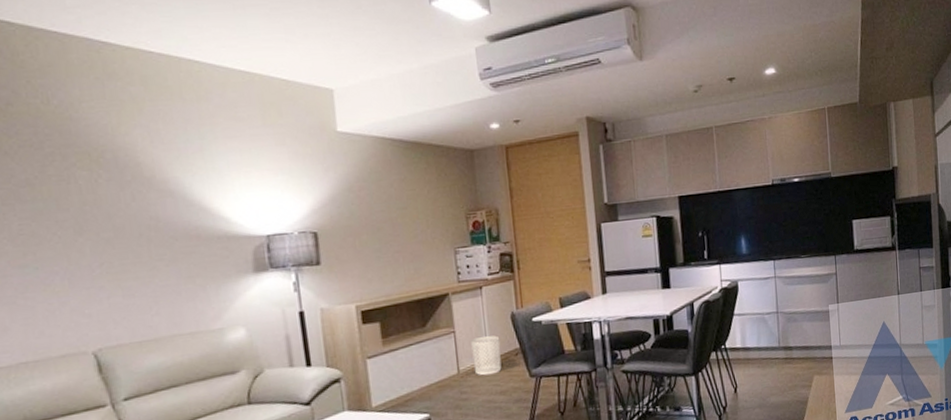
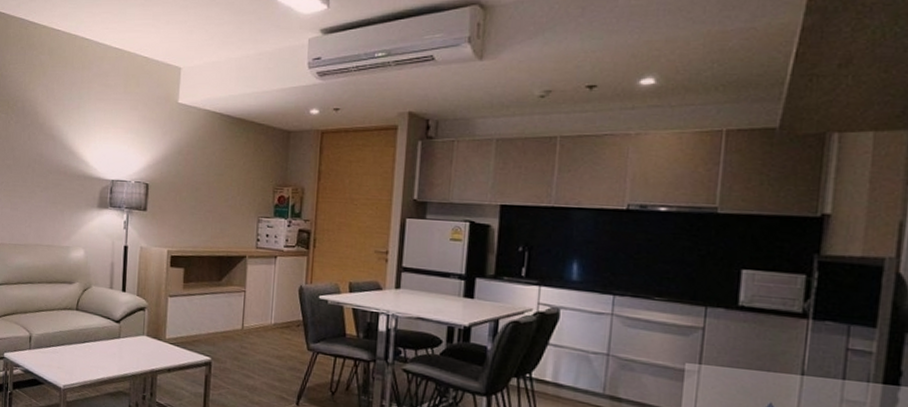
waste bin: present [471,335,502,376] -> none [256,301,285,339]

